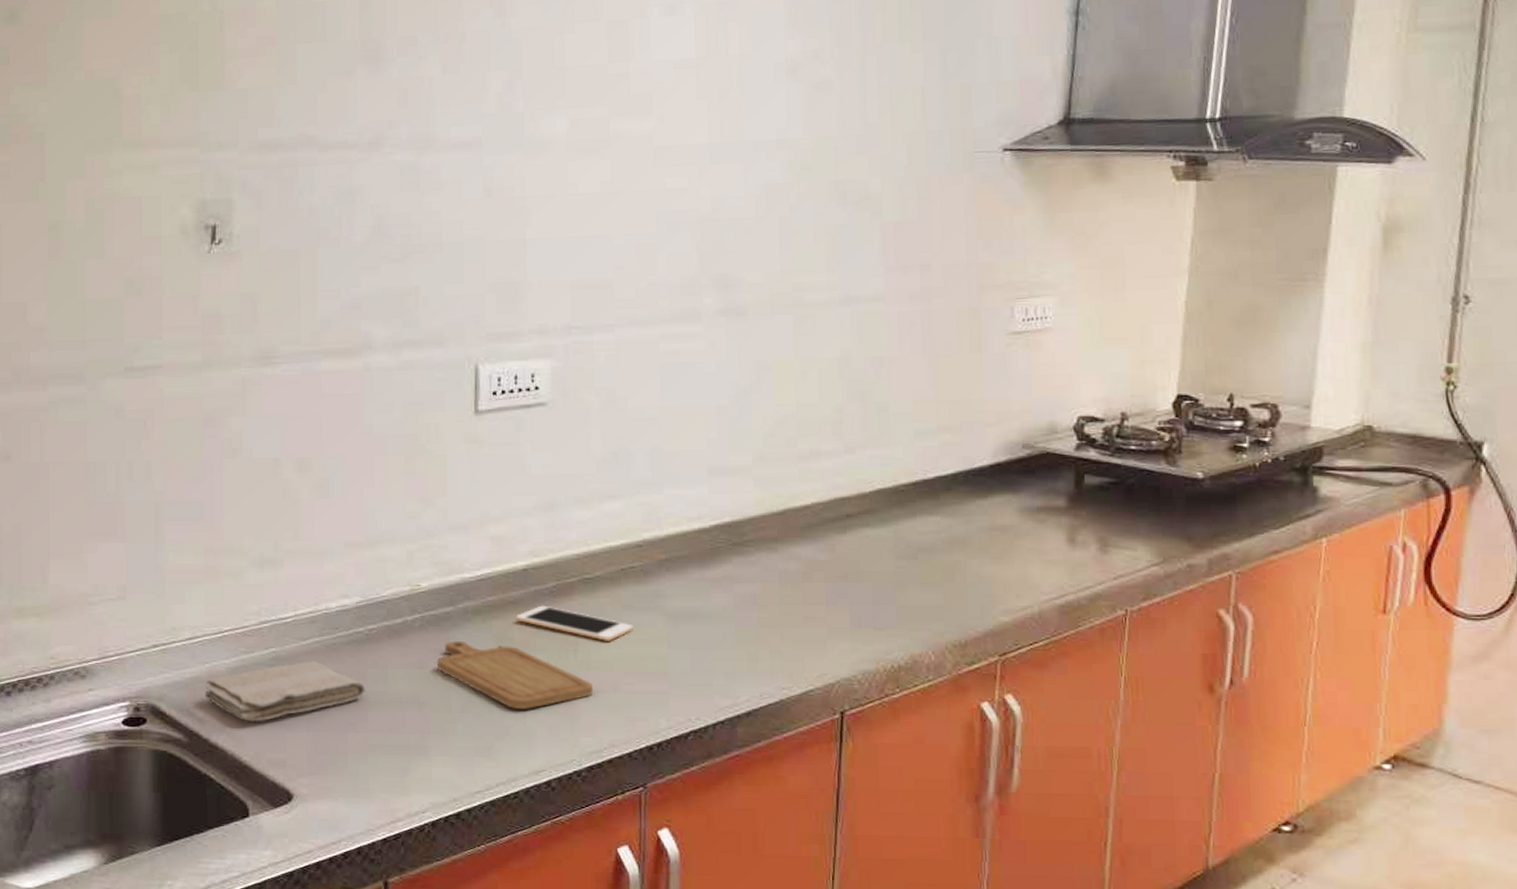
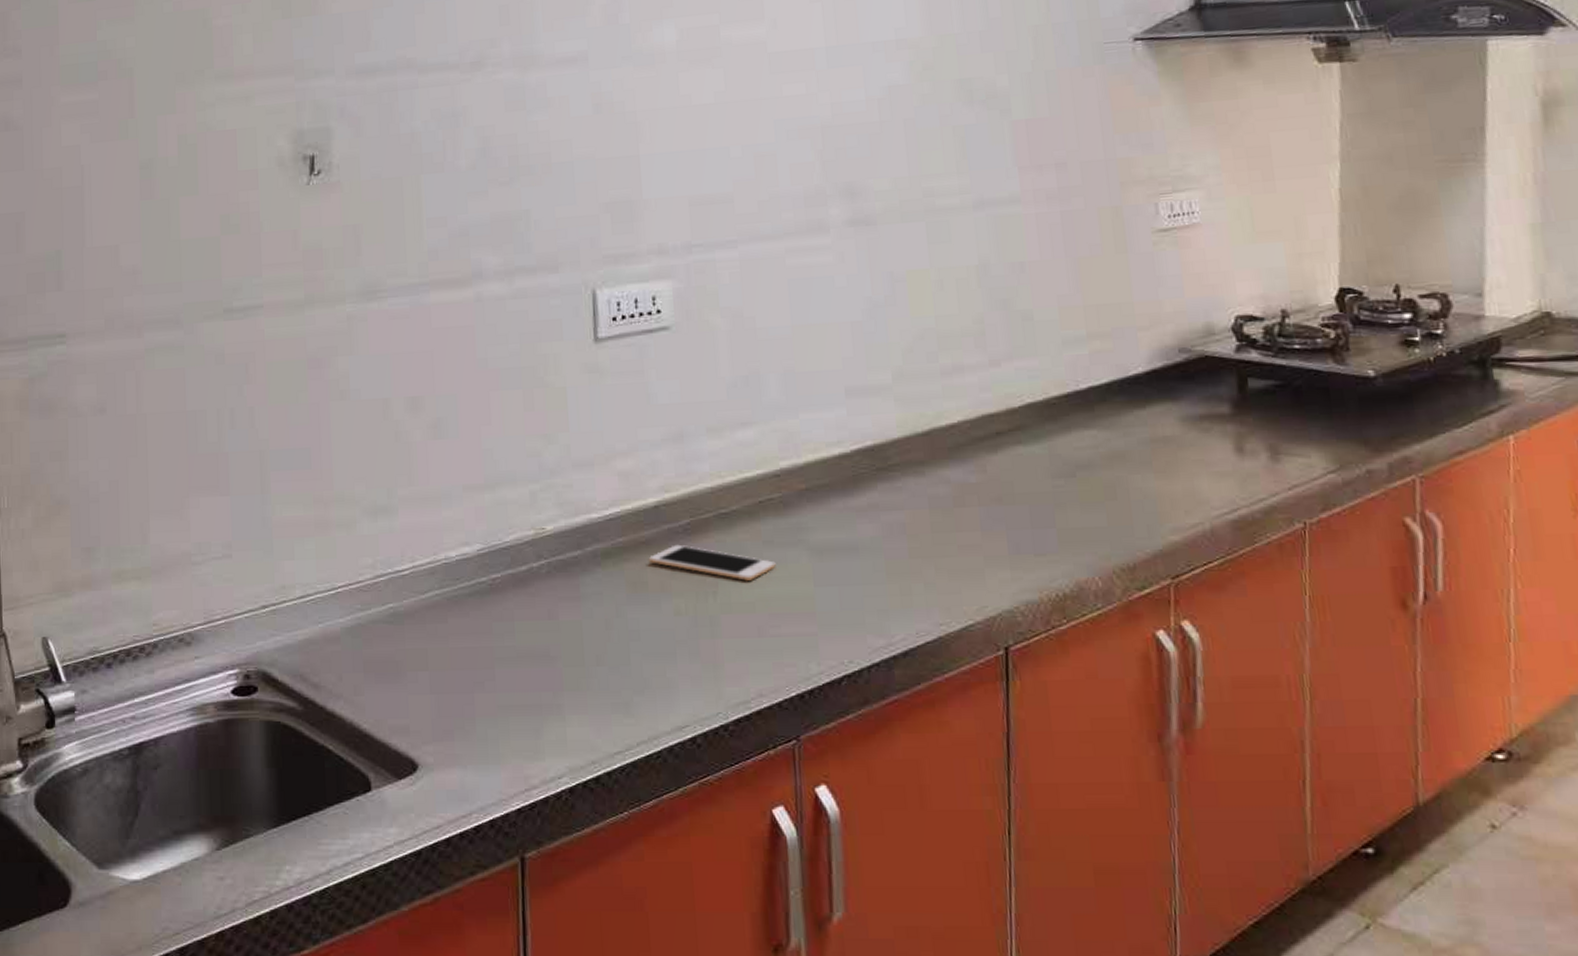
washcloth: present [204,661,365,722] -> none [319,615,491,686]
chopping board: present [437,640,594,709] -> none [567,586,737,659]

